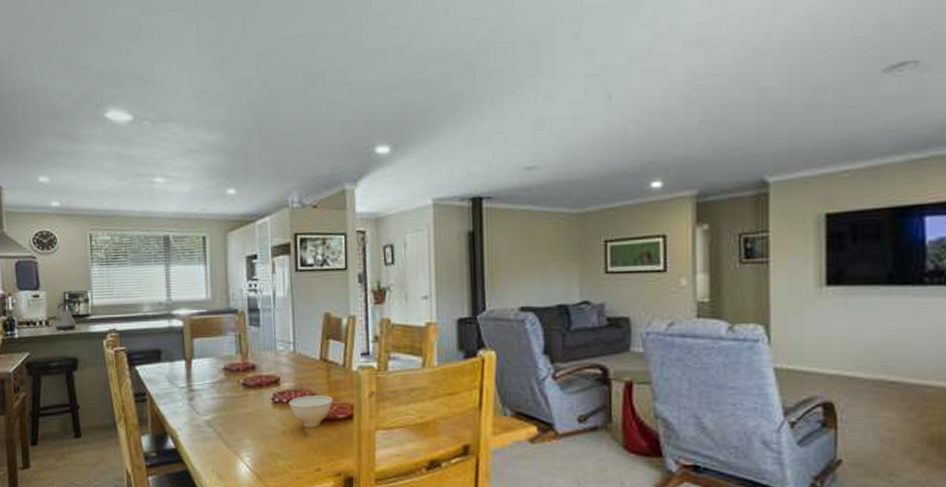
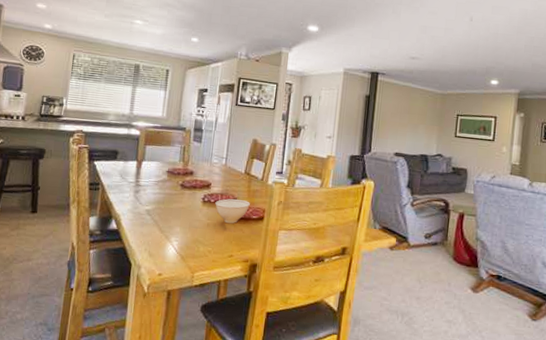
kettle: present [54,302,76,330] -> none [30,103,49,127]

